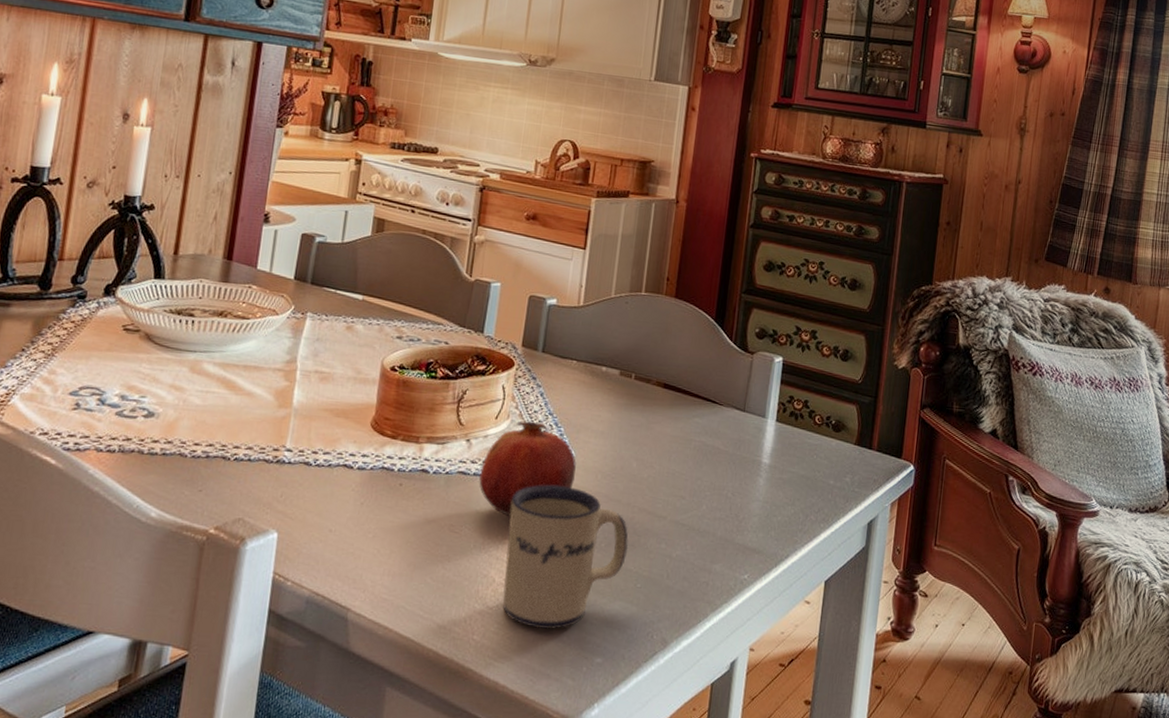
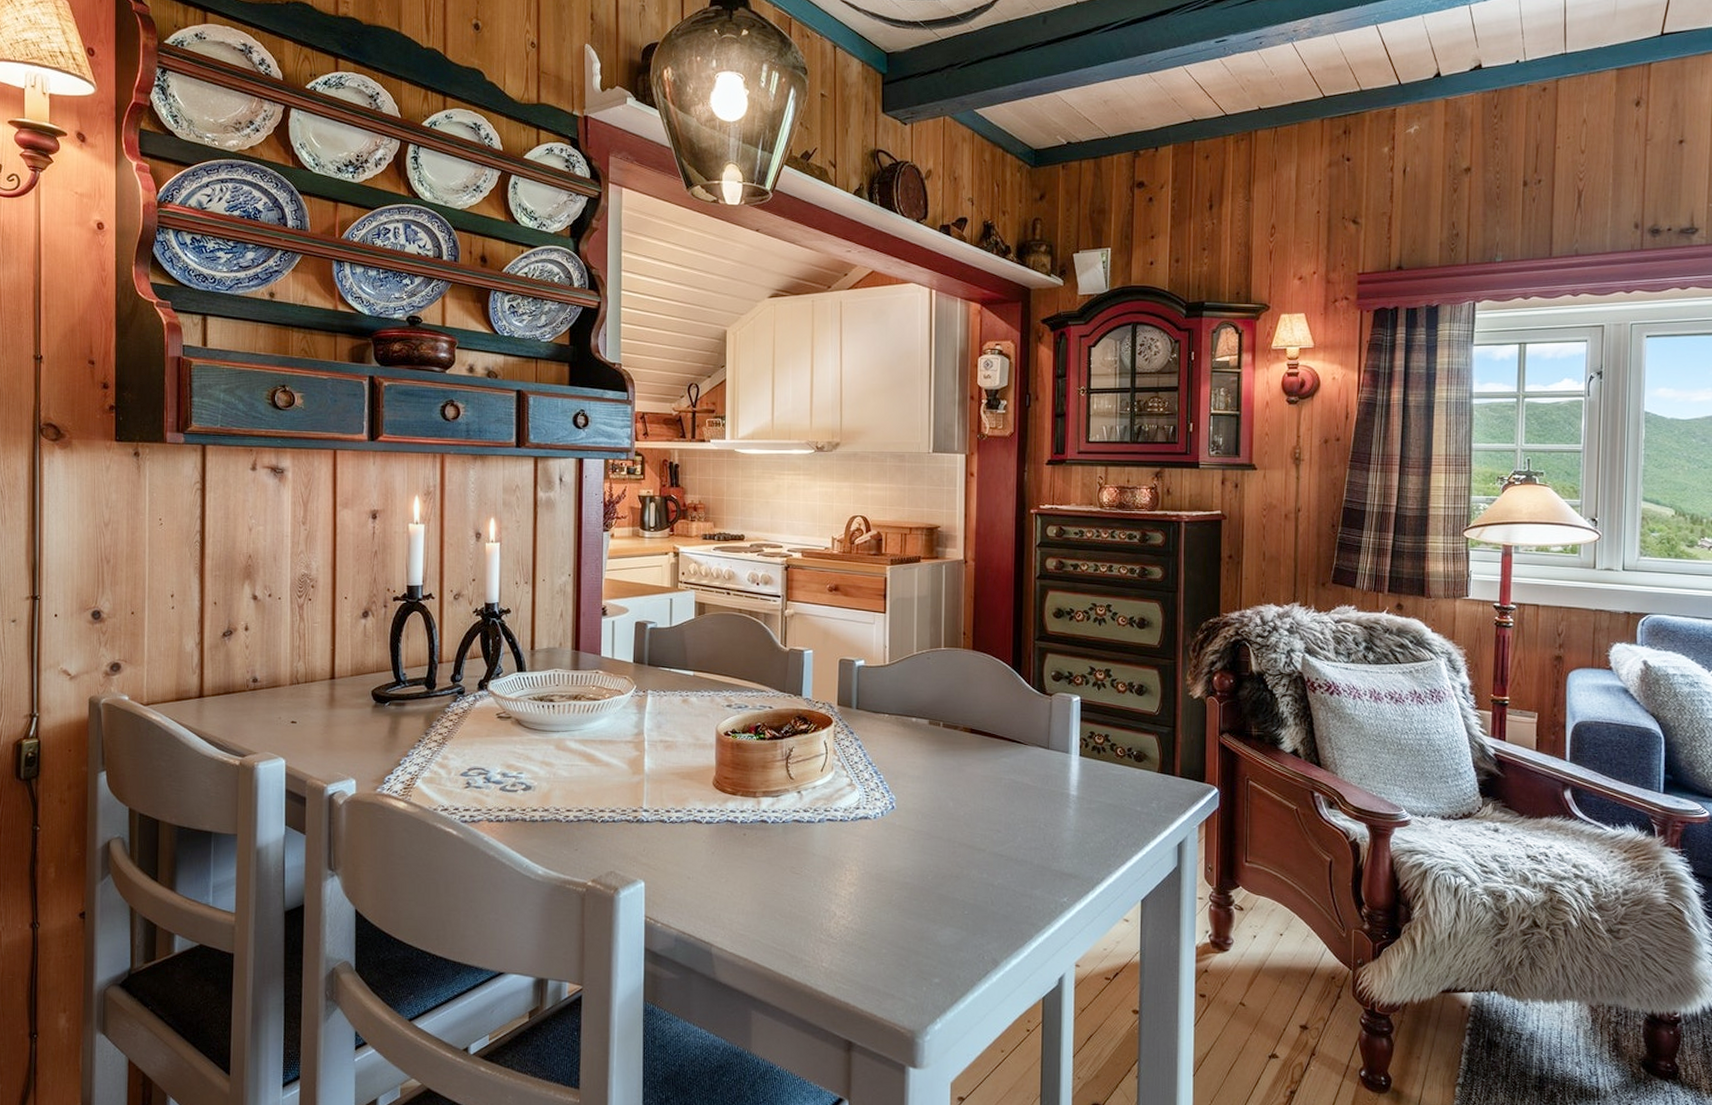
fruit: present [479,420,576,516] -> none [813,770,898,857]
mug: present [503,485,629,630] -> none [842,826,953,956]

